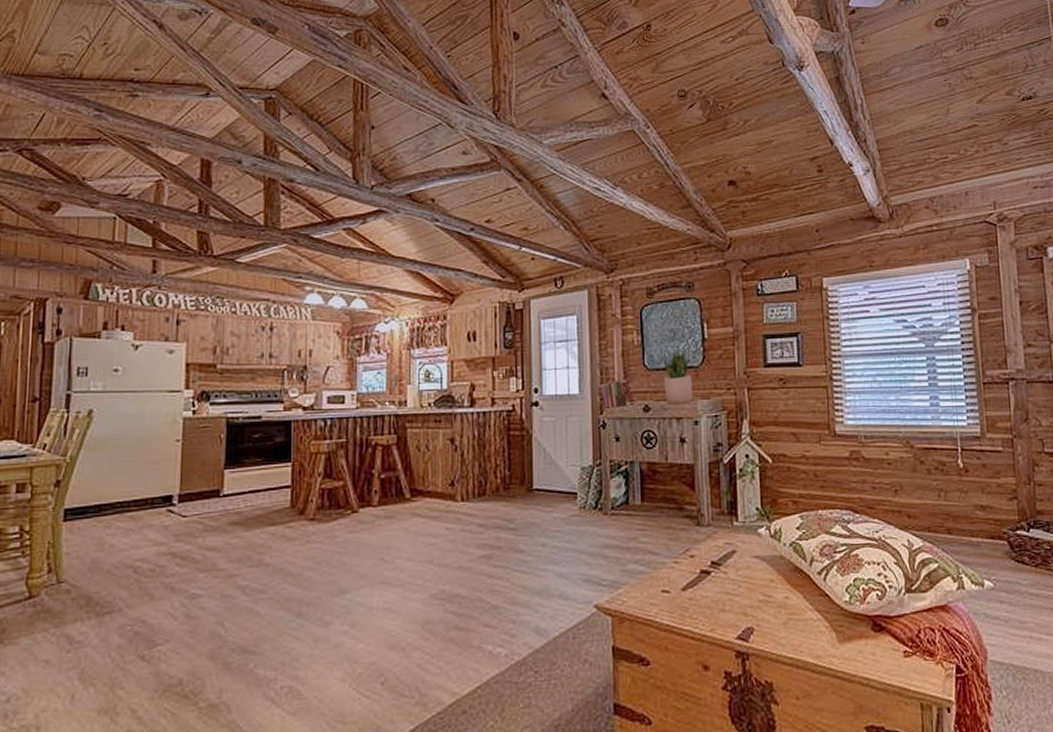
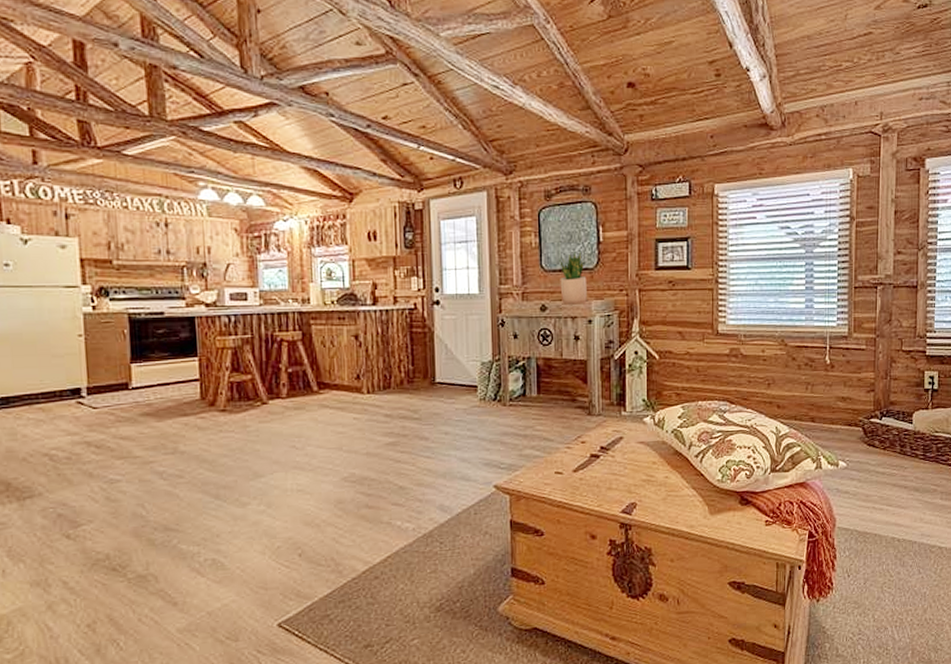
books: present [600,379,635,409] -> none [499,280,532,308]

